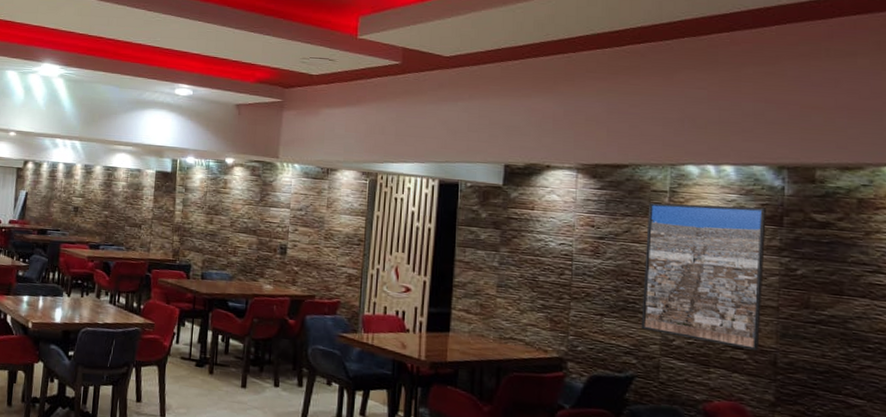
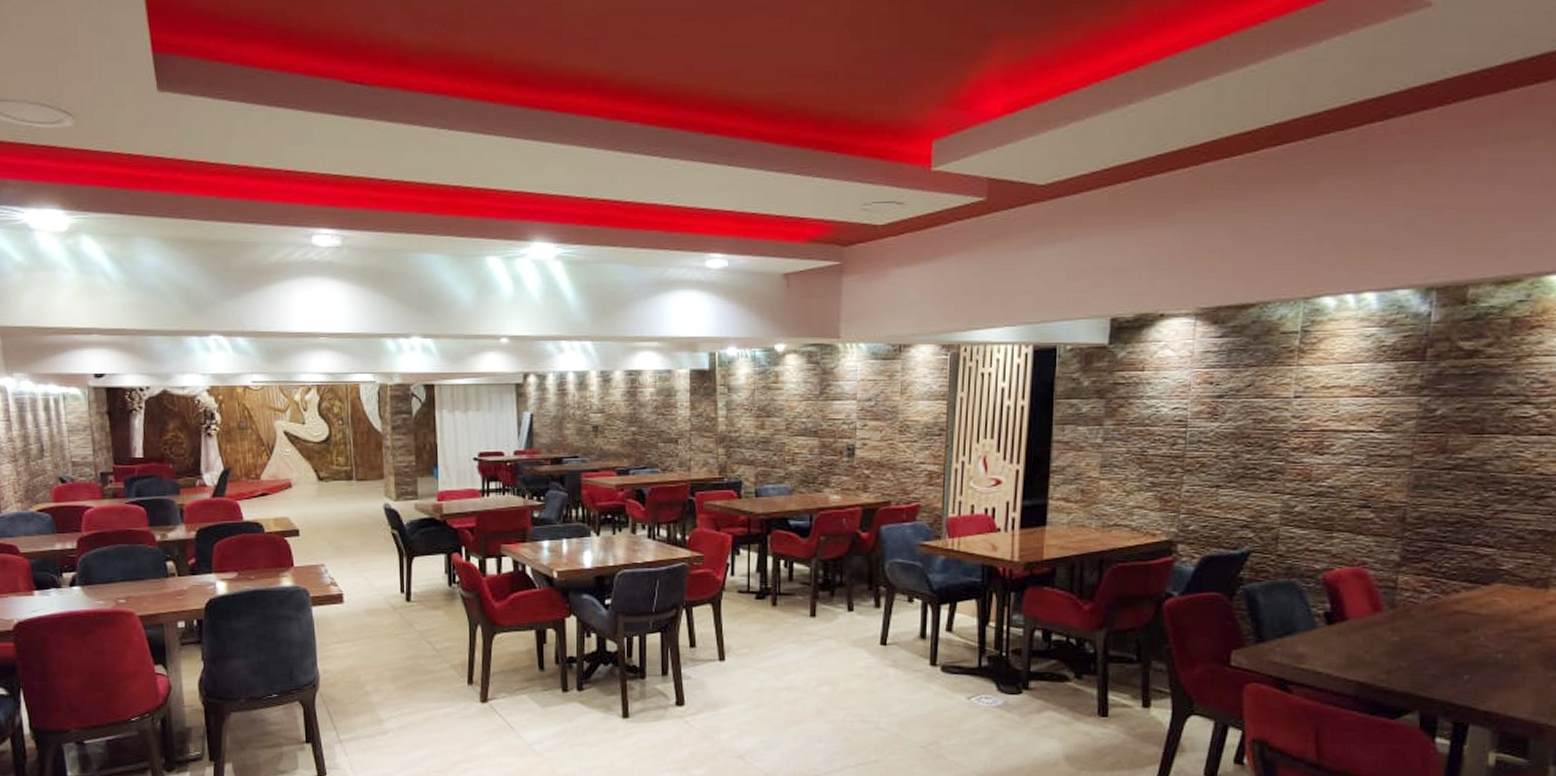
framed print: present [641,202,766,352] -> none [1261,340,1408,508]

